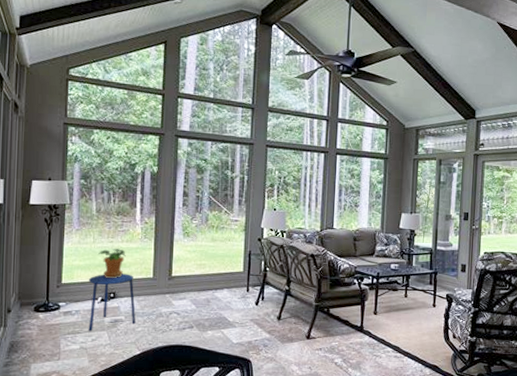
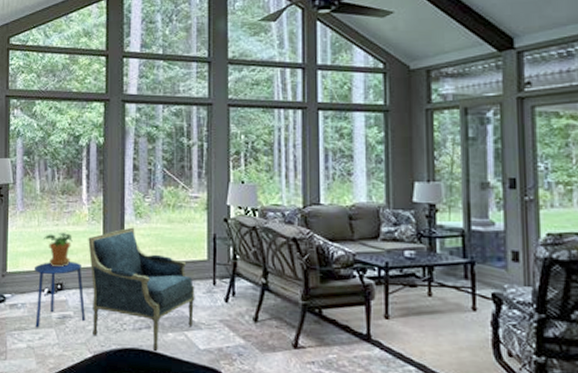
armchair: none [140,244,232,346] -> present [88,227,195,351]

